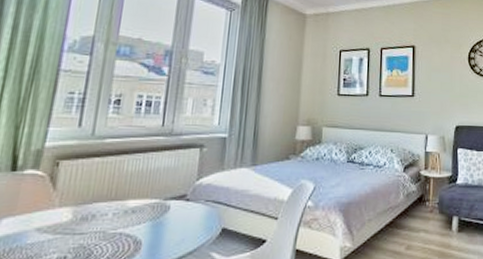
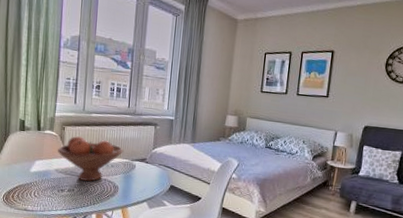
fruit bowl: none [43,173,153,240] -> present [58,136,124,181]

